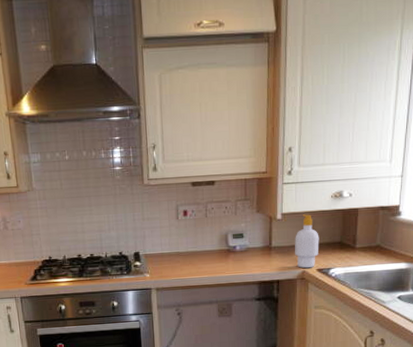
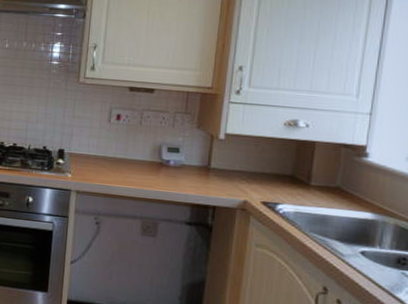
soap bottle: present [295,214,319,269] -> none [237,138,267,199]

